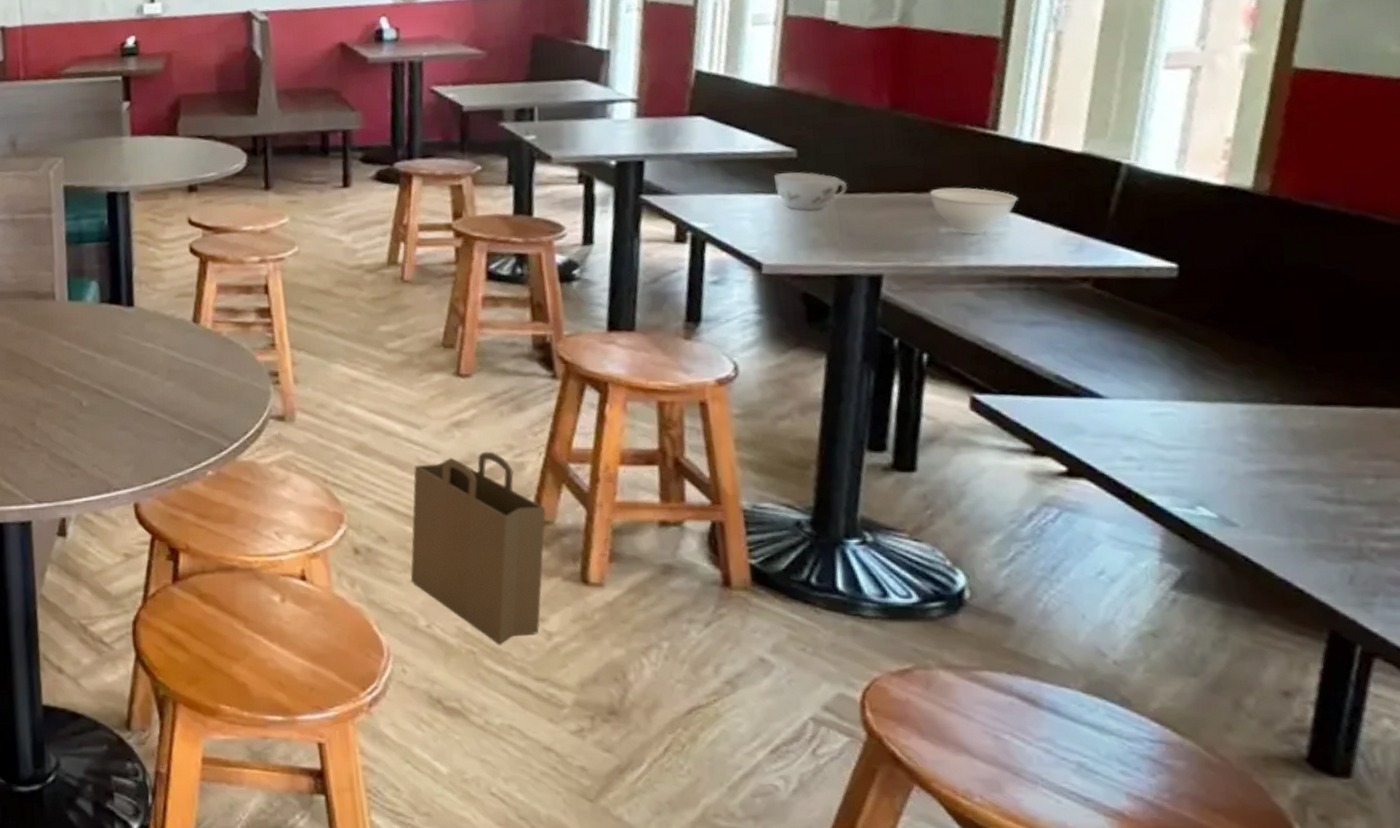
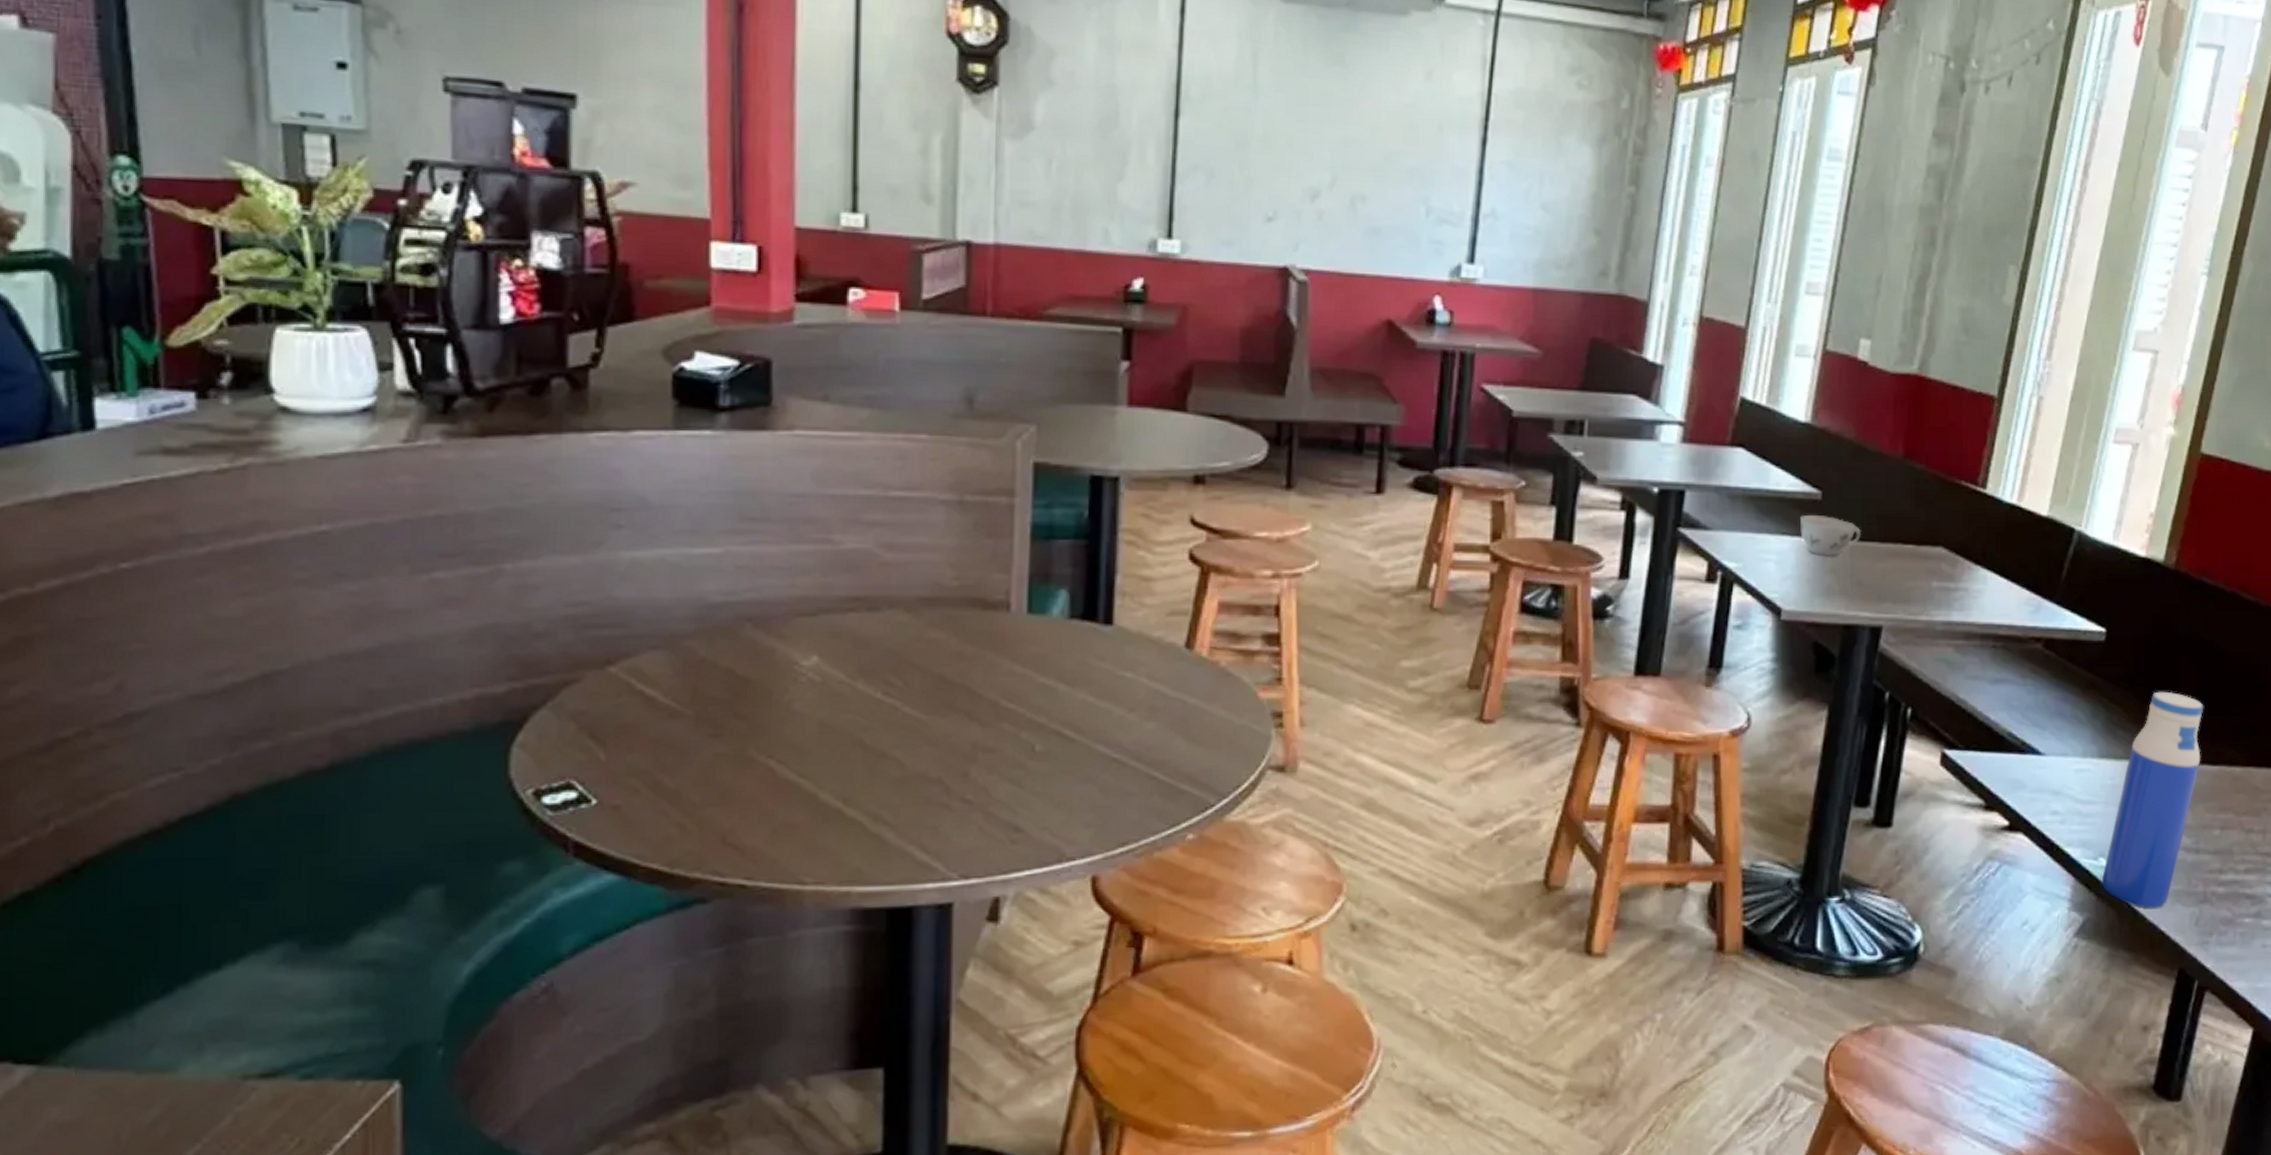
shopping bag: present [410,451,546,644] -> none [1410,808,1557,1027]
bowl: present [929,187,1019,233] -> none [1927,542,1996,589]
water bottle: none [1202,327,1335,563] -> present [2101,691,2204,908]

